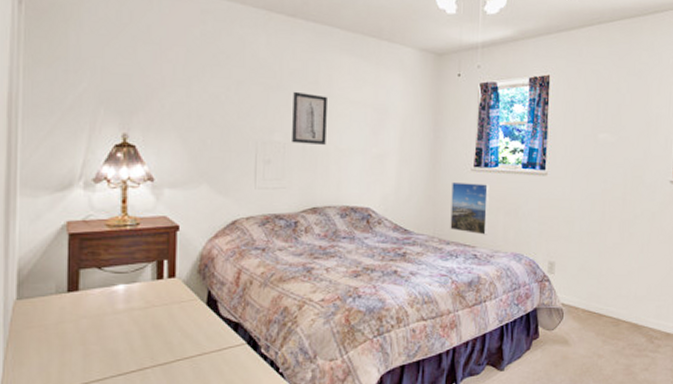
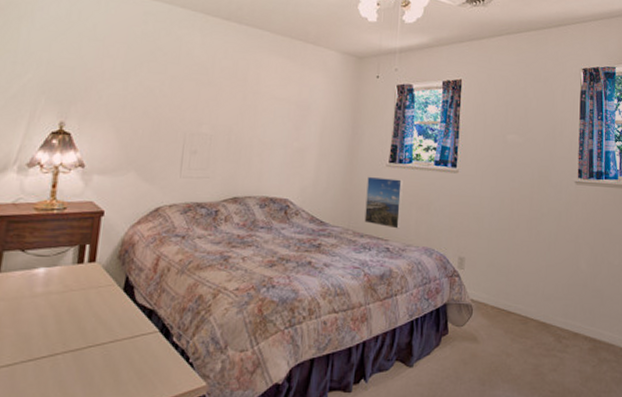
wall art: present [292,91,327,145] -> none [218,87,254,138]

